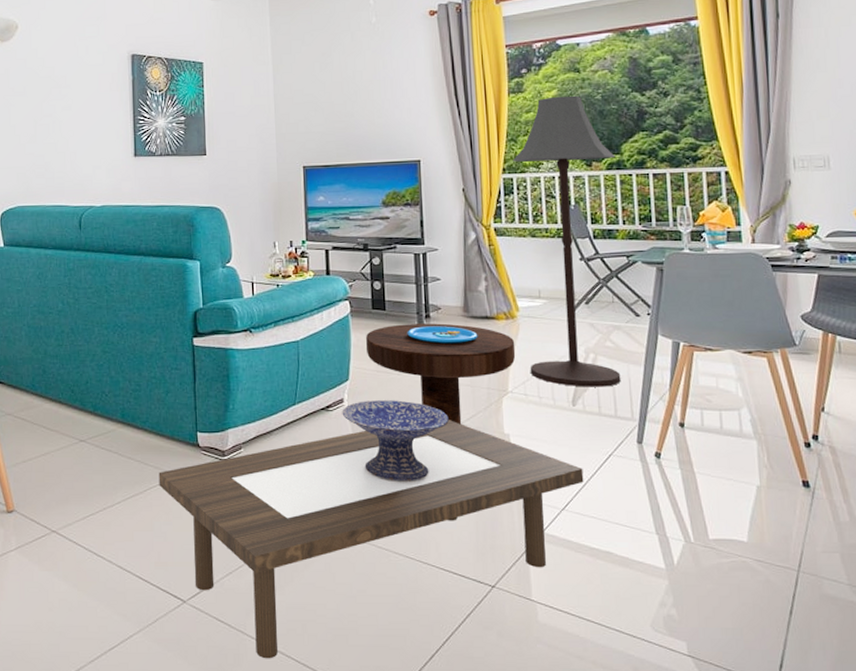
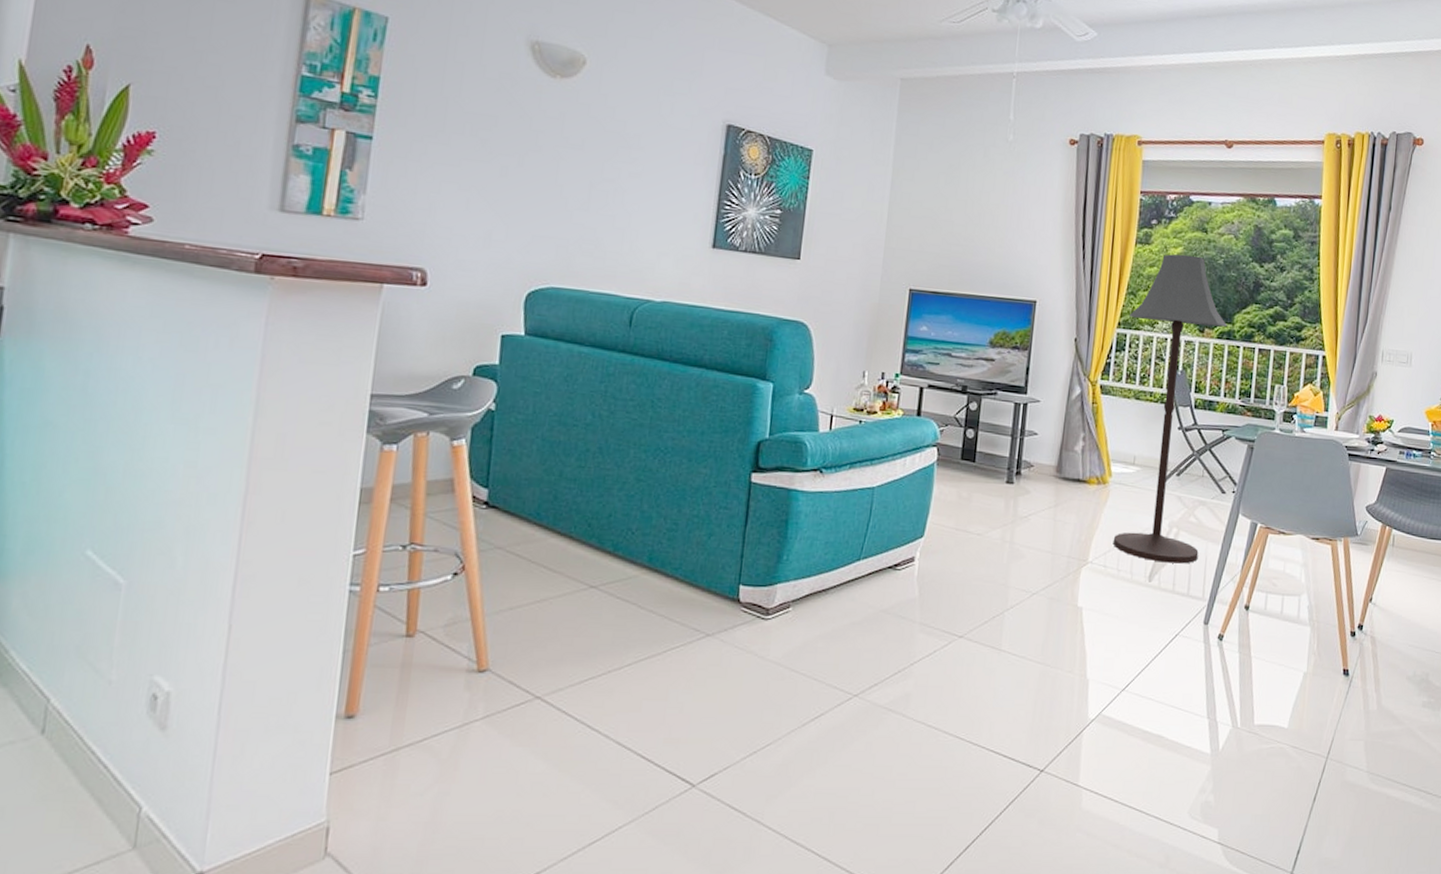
coffee table: present [158,420,584,659] -> none [683,588,1149,853]
decorative bowl: present [342,400,449,482] -> none [910,561,1024,654]
side table: present [366,323,516,425] -> none [948,479,1103,594]

